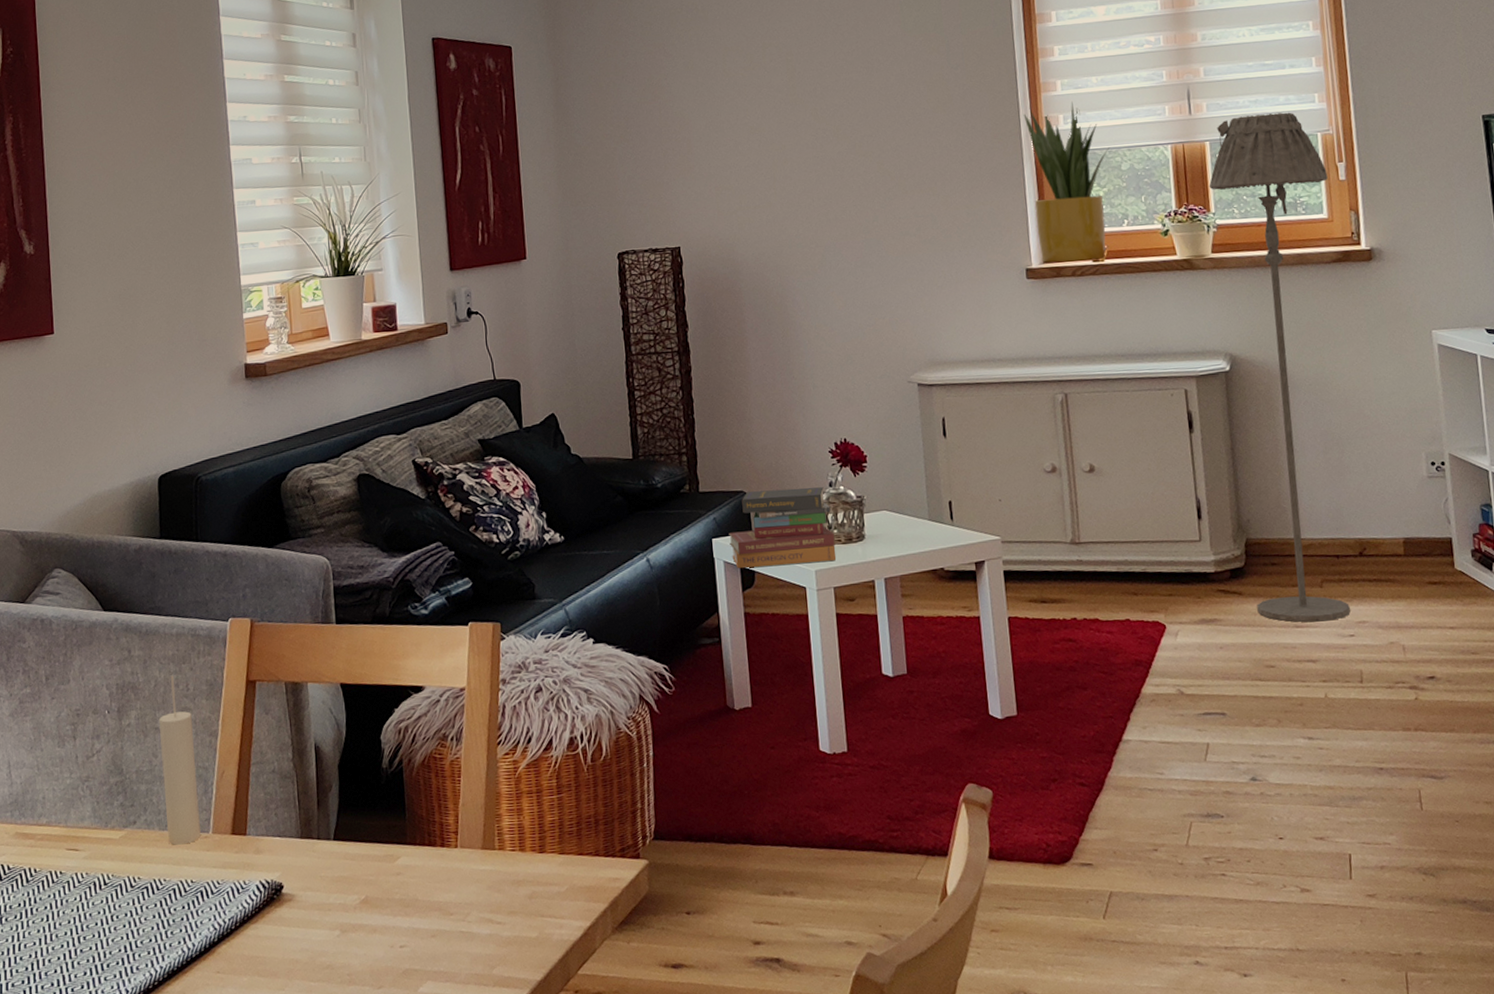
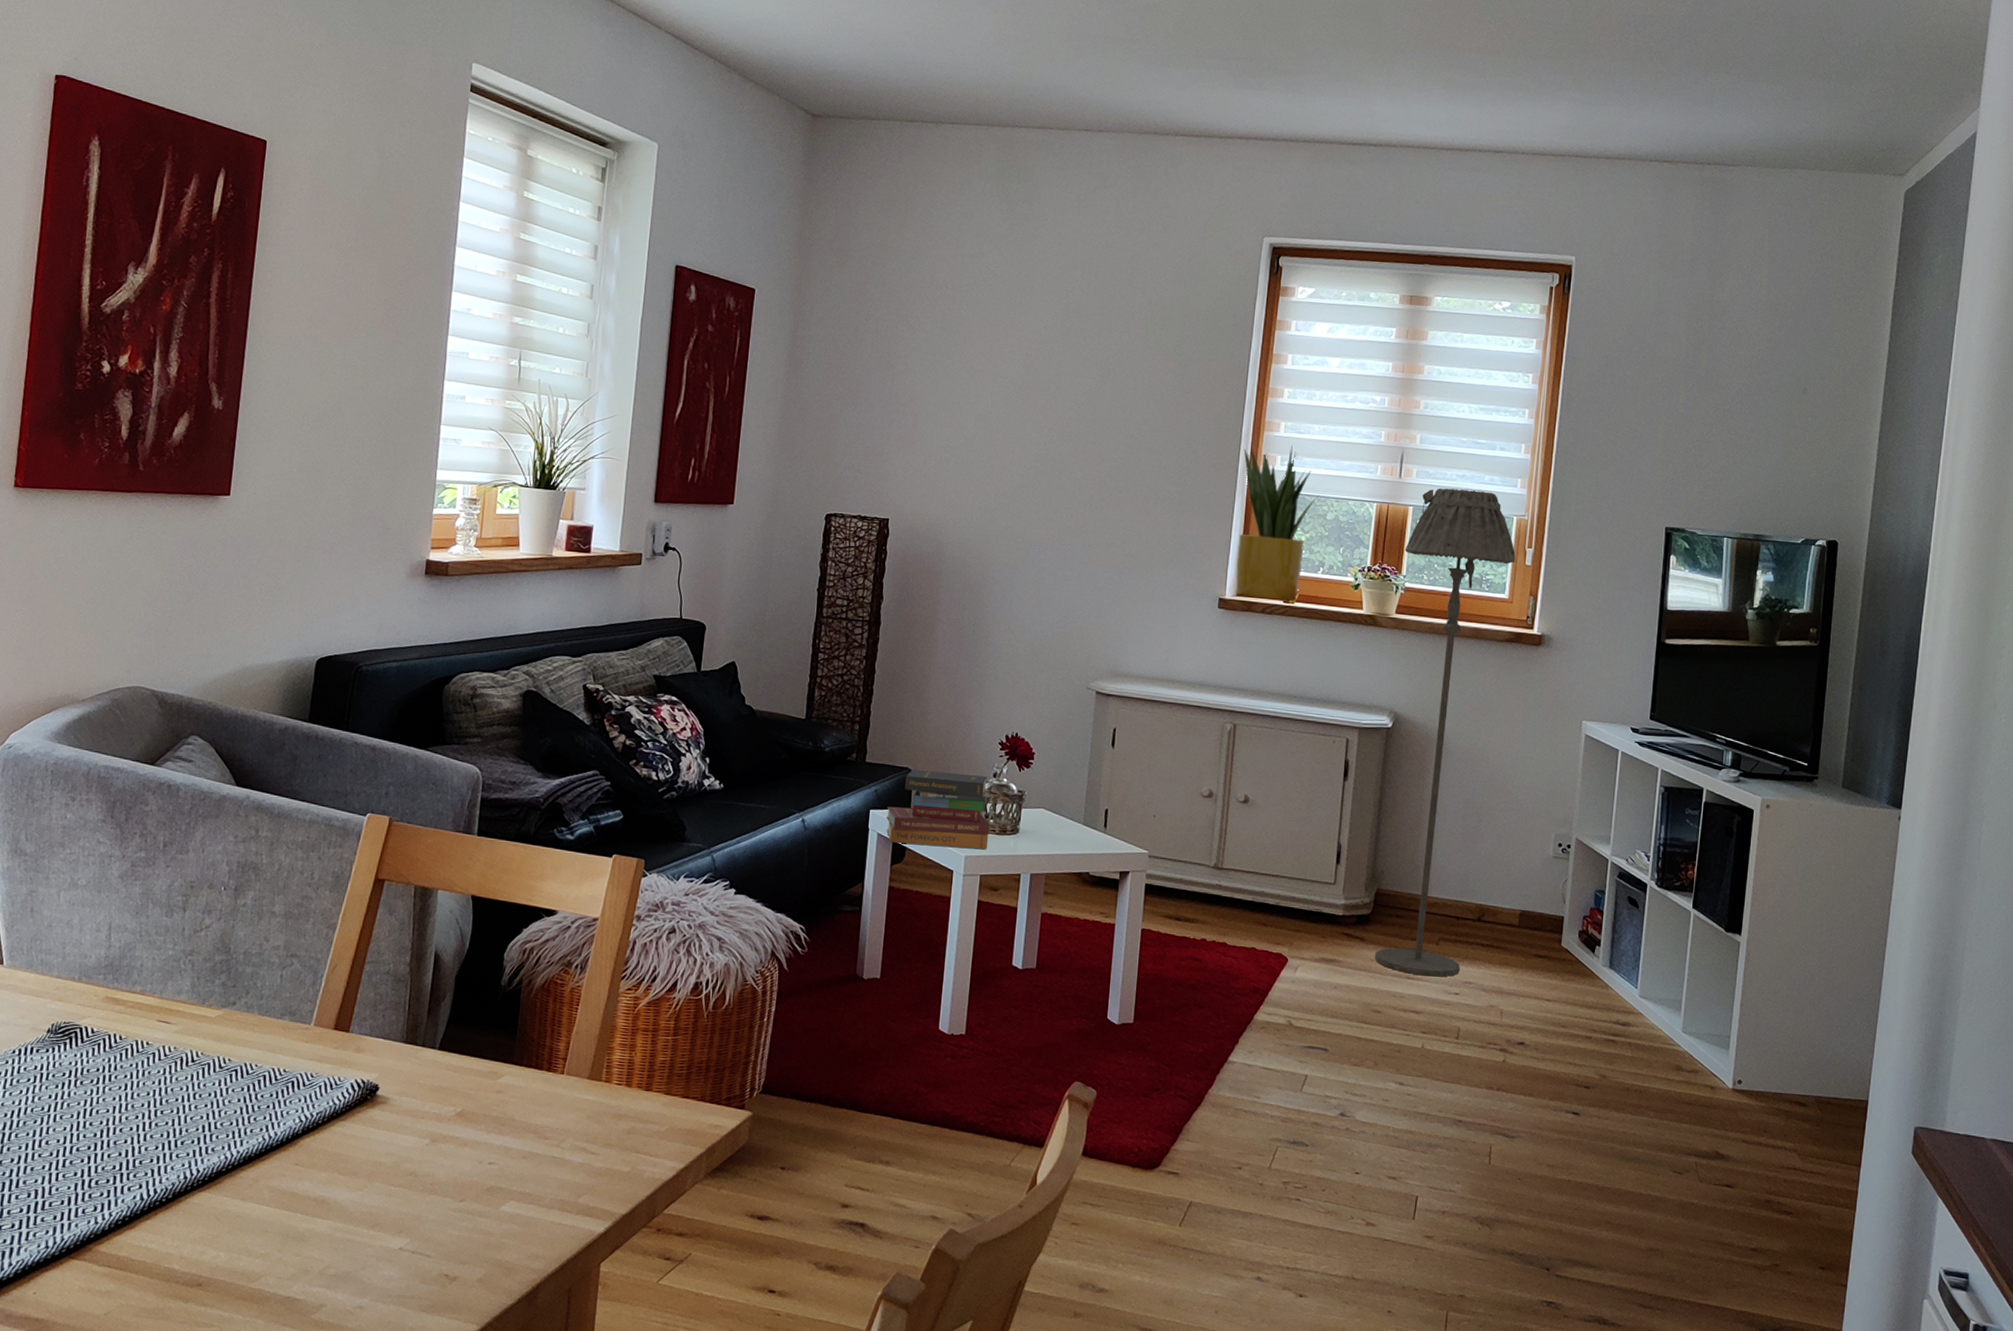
candle: present [159,675,201,845] -> none [267,861,312,1033]

